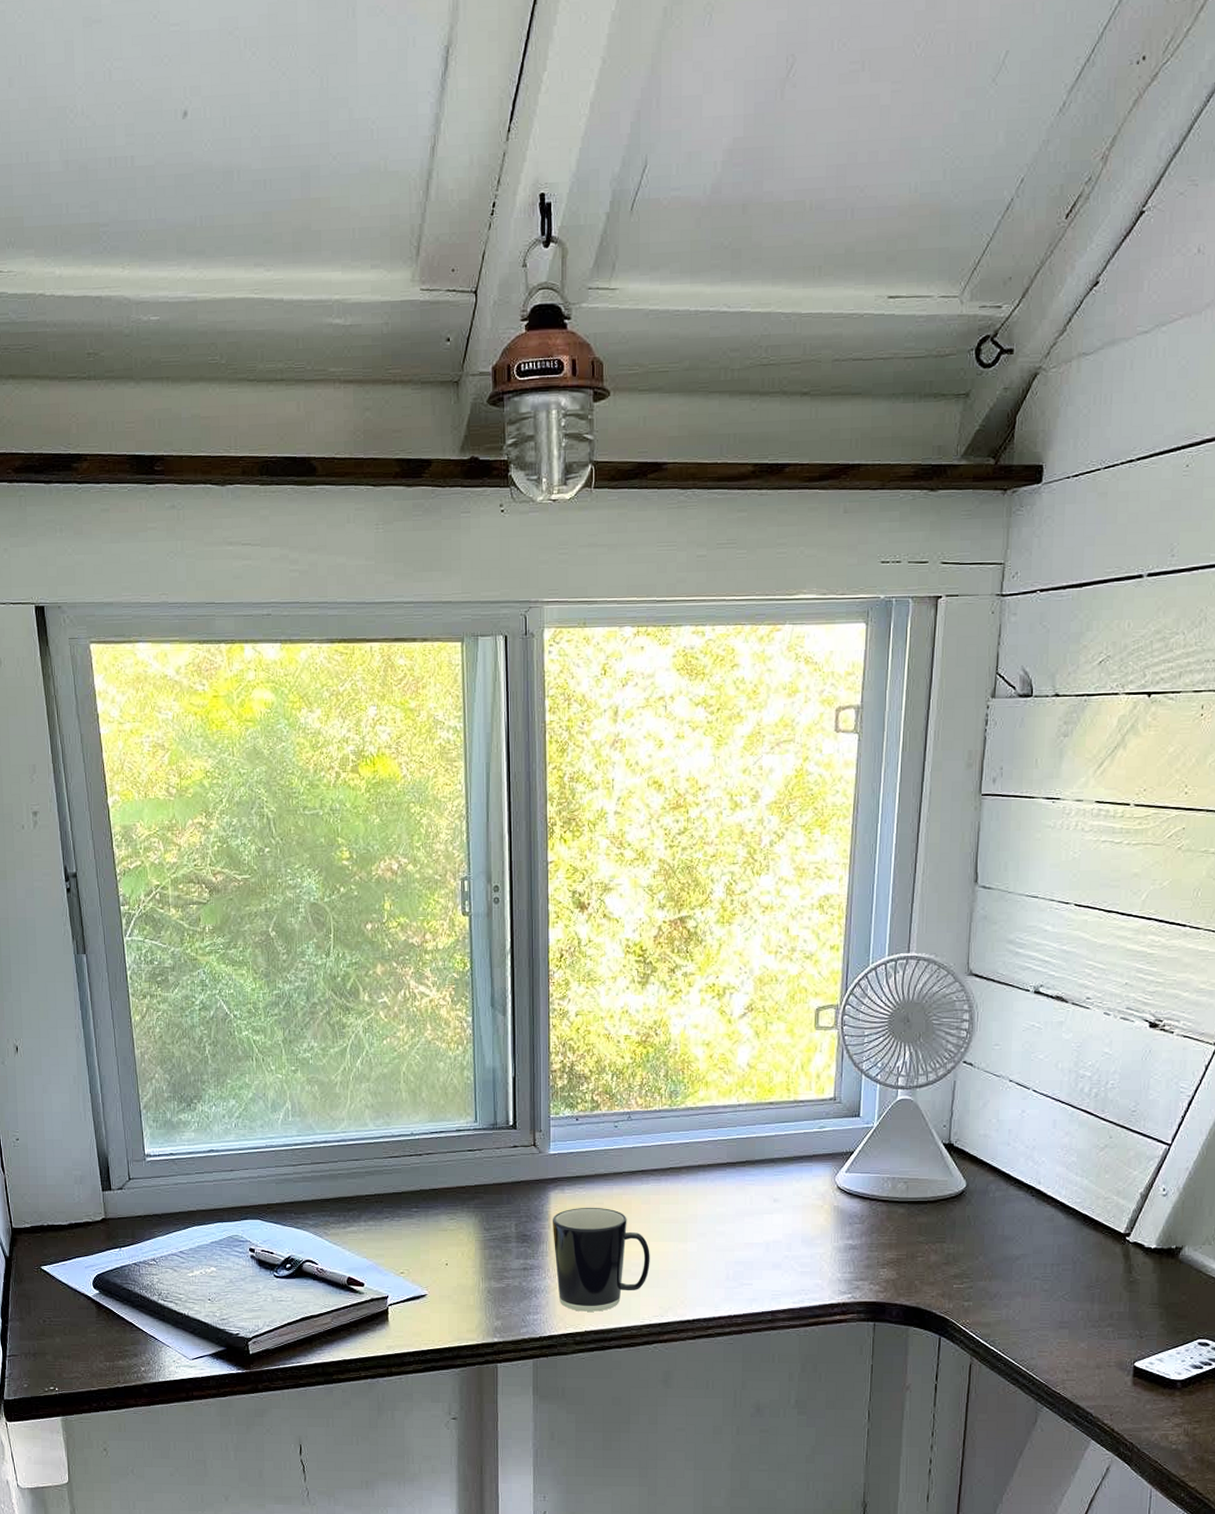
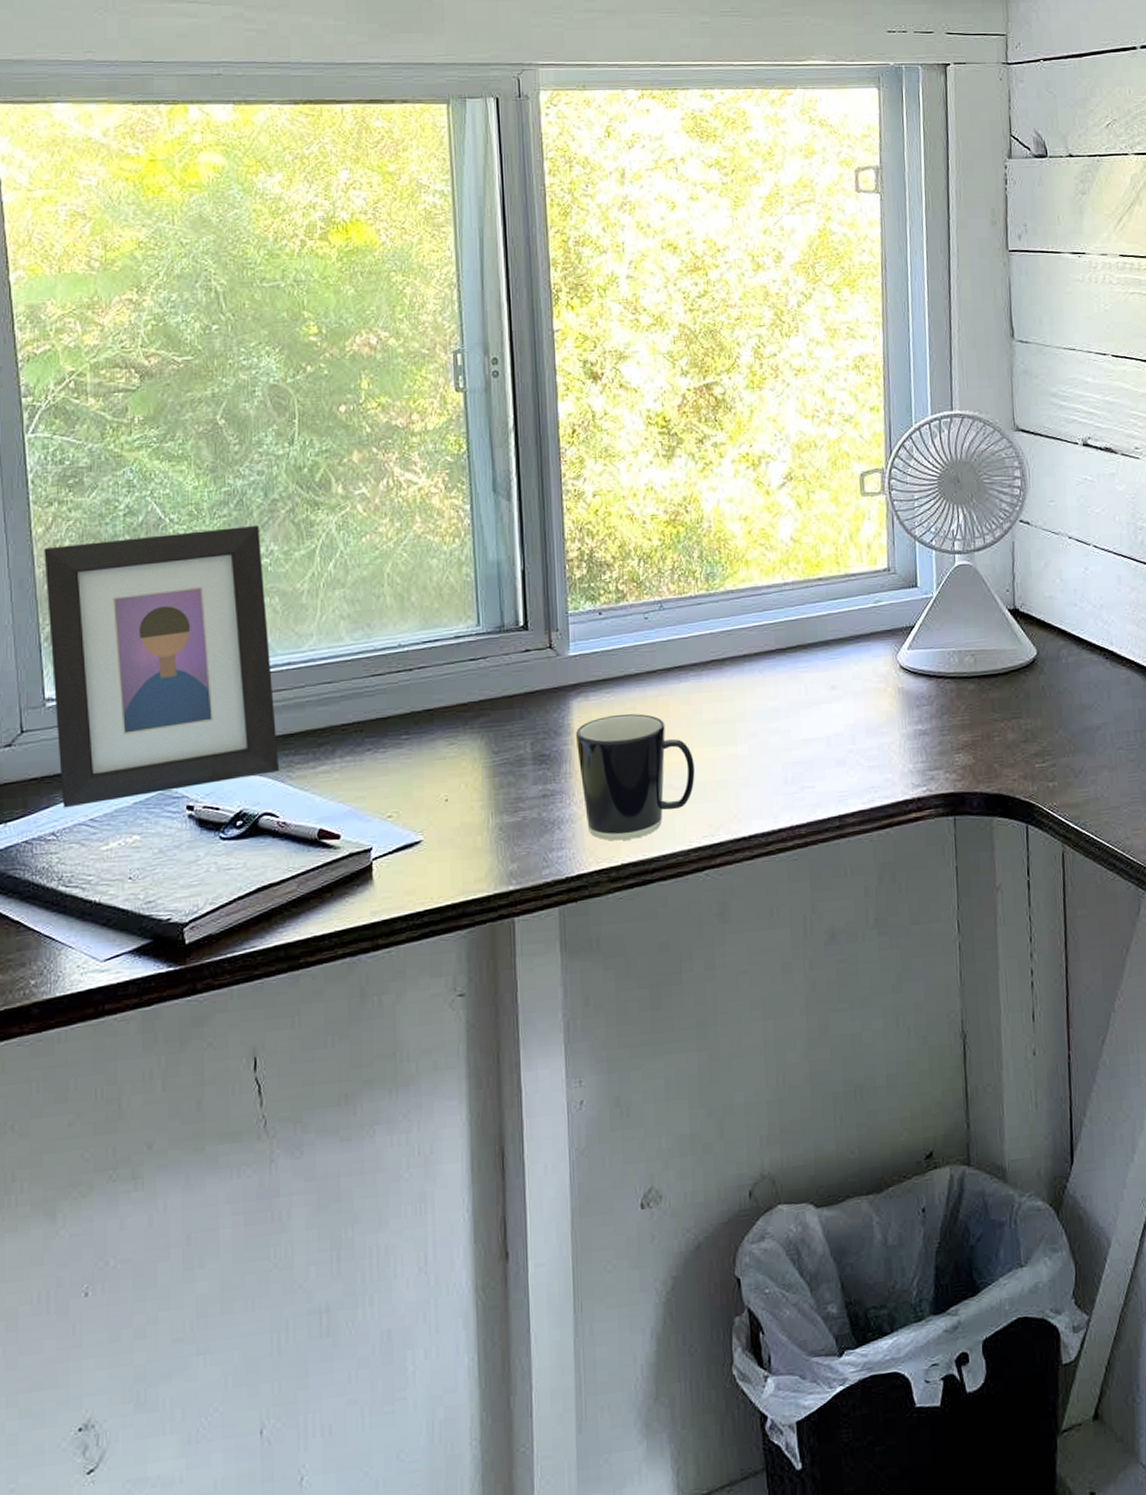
picture frame: none [141,1024,318,1241] -> present [44,524,279,808]

